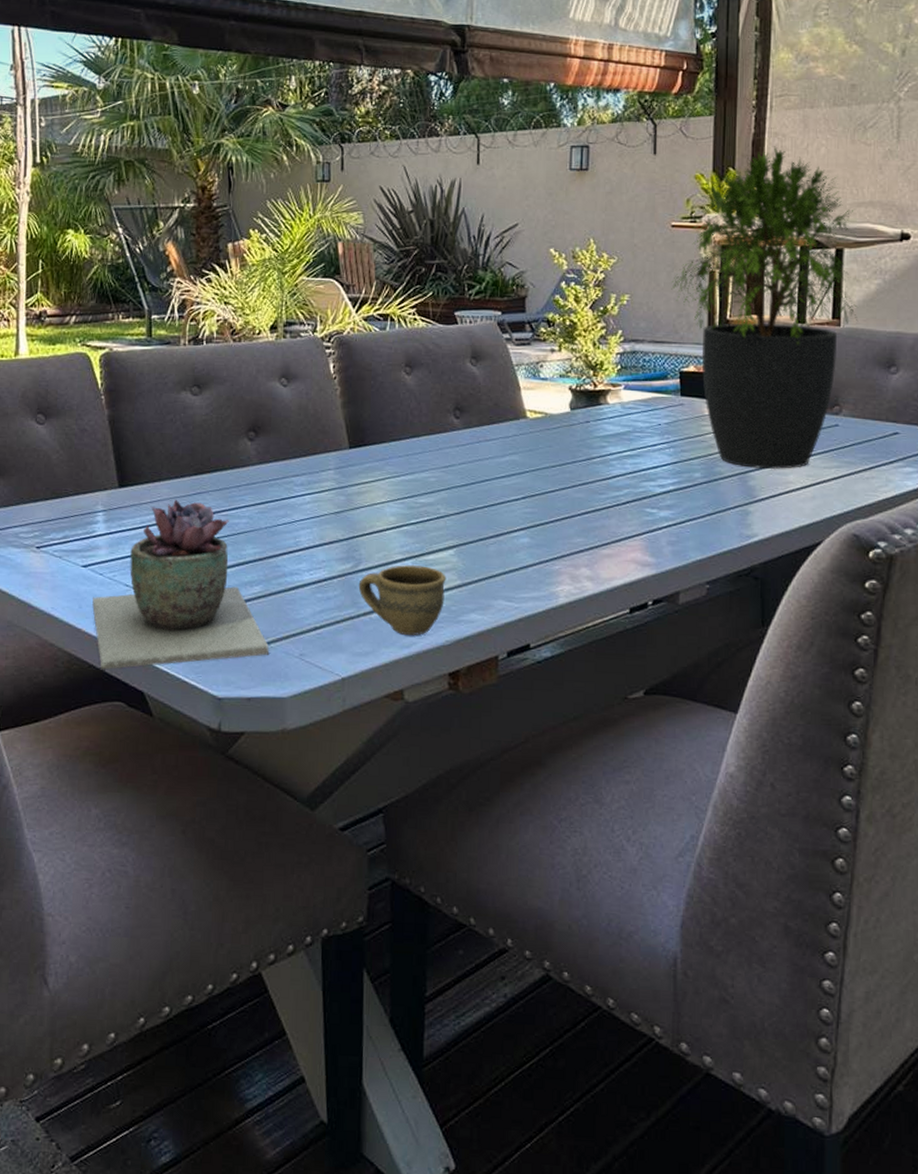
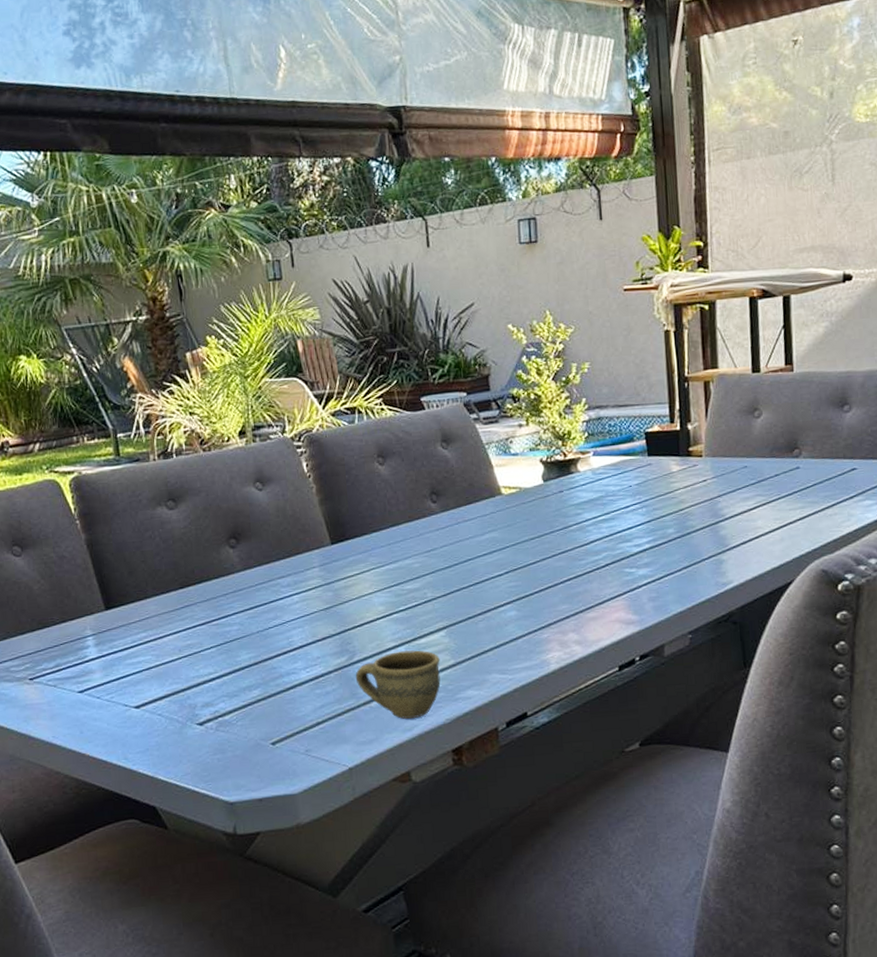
succulent plant: present [92,499,269,670] -> none [93,614,275,791]
potted plant: present [671,146,859,470] -> none [628,200,810,518]

